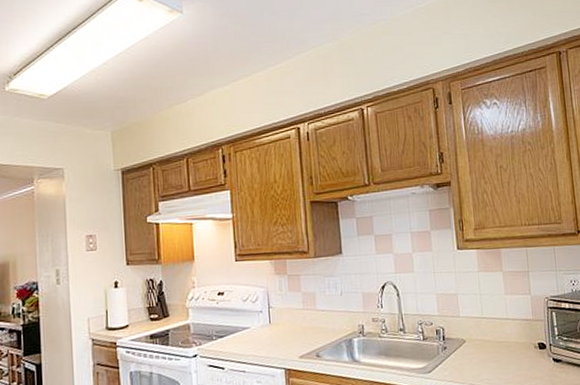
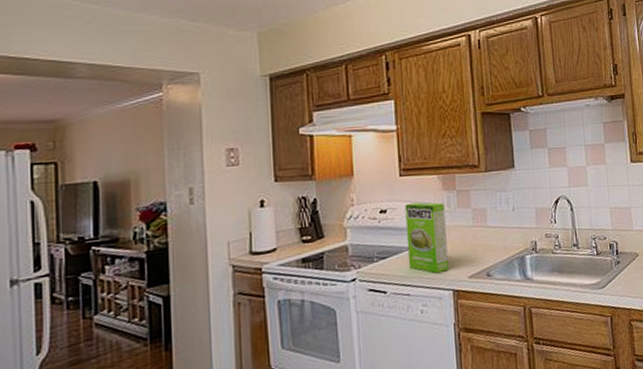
cake mix box: none [240,285,281,353] -> present [405,202,449,274]

